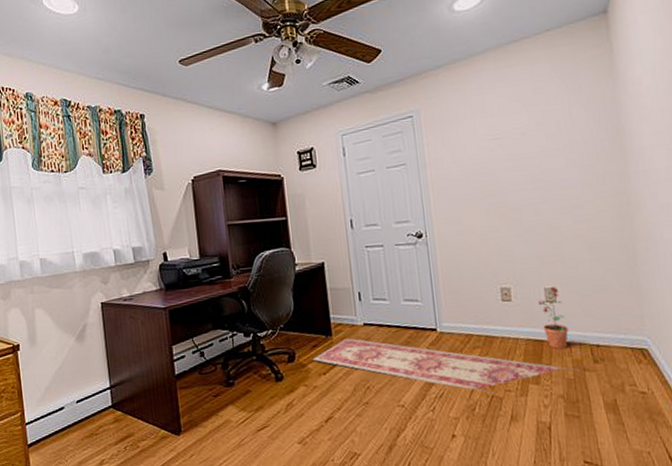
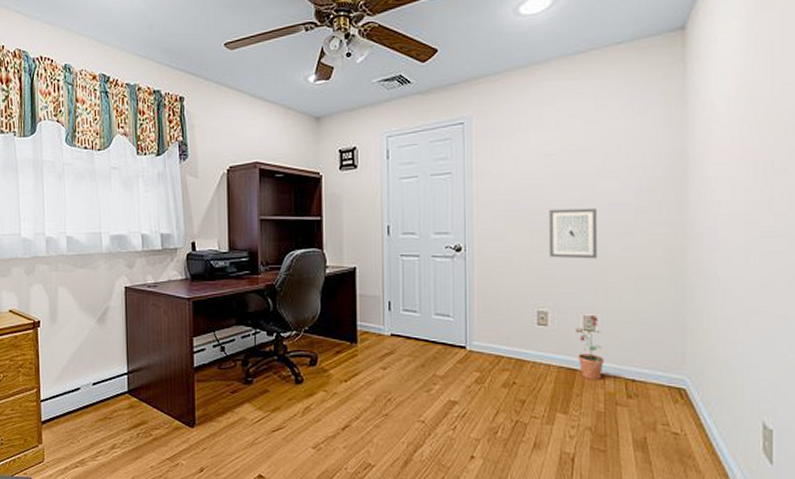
rug: present [312,338,579,393] -> none [334,347,610,418]
wall art: none [501,185,550,236] -> present [549,208,597,259]

